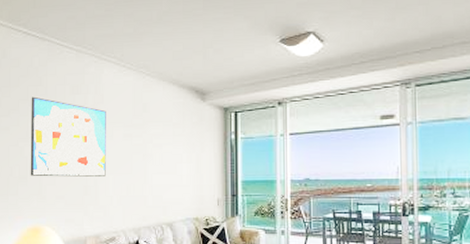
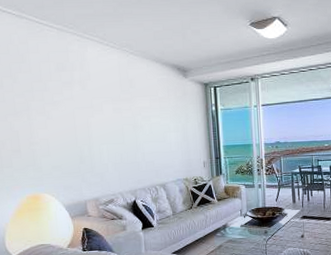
wall art: present [30,96,106,177] -> none [15,73,99,149]

